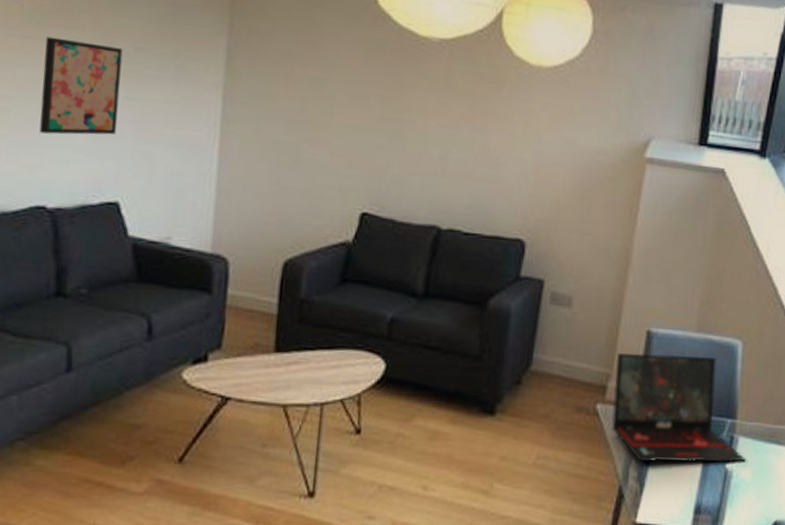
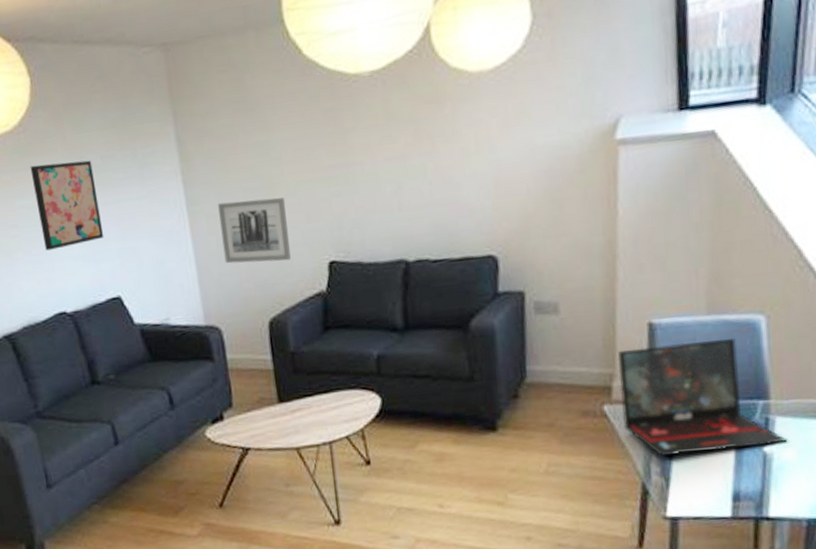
wall art: none [250,128,329,203] -> present [218,197,291,264]

